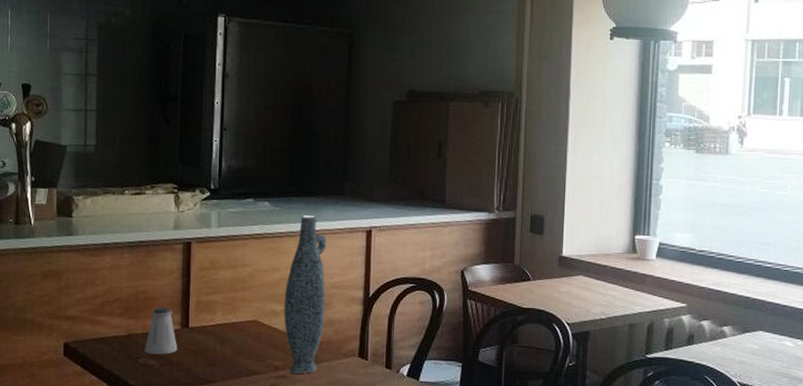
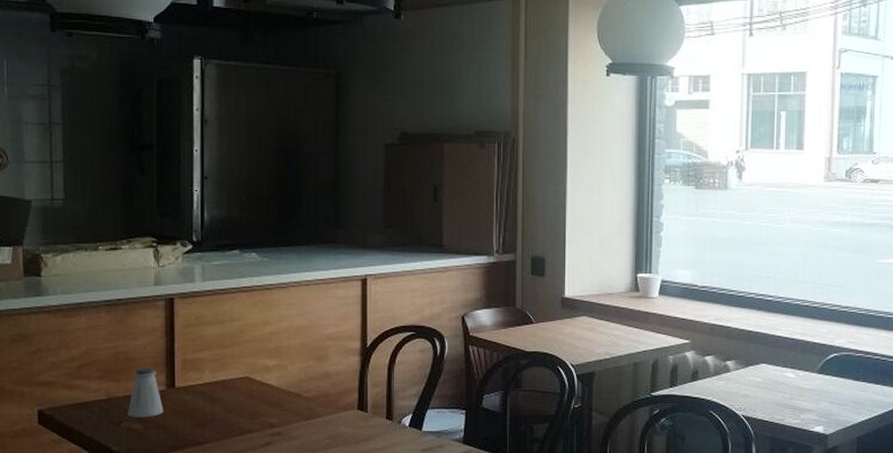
vase: present [284,215,327,375] -> none [277,266,321,431]

